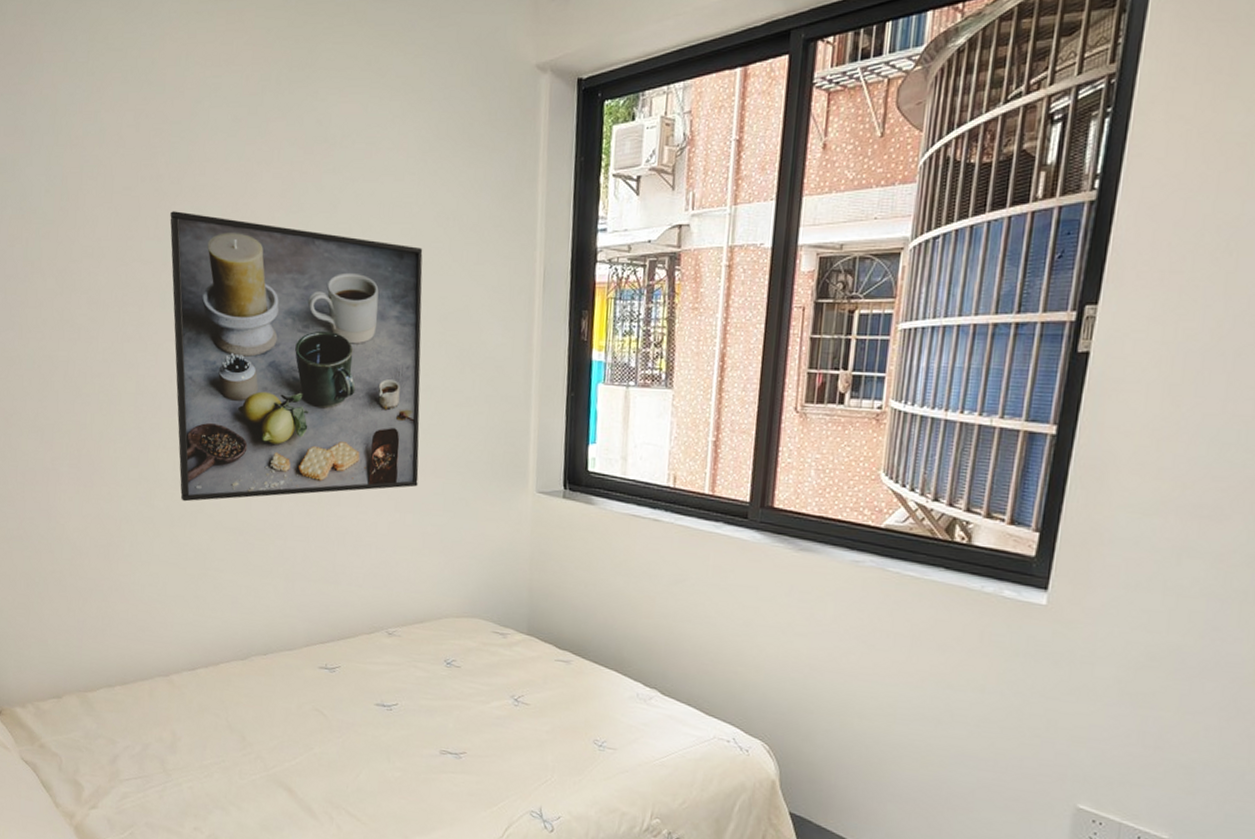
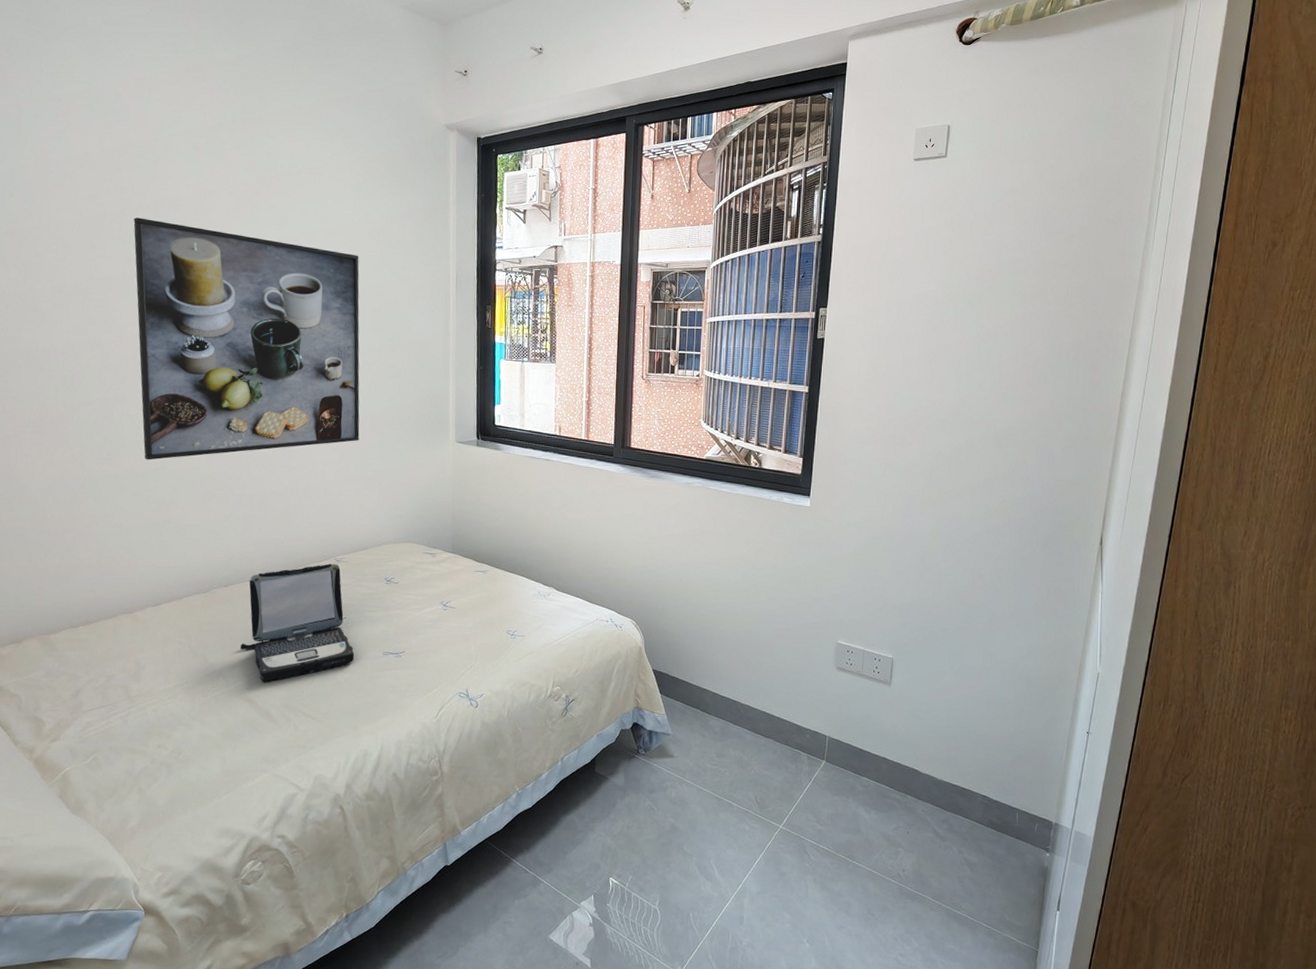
laptop: none [279,636,406,771] -> present [239,563,354,682]

